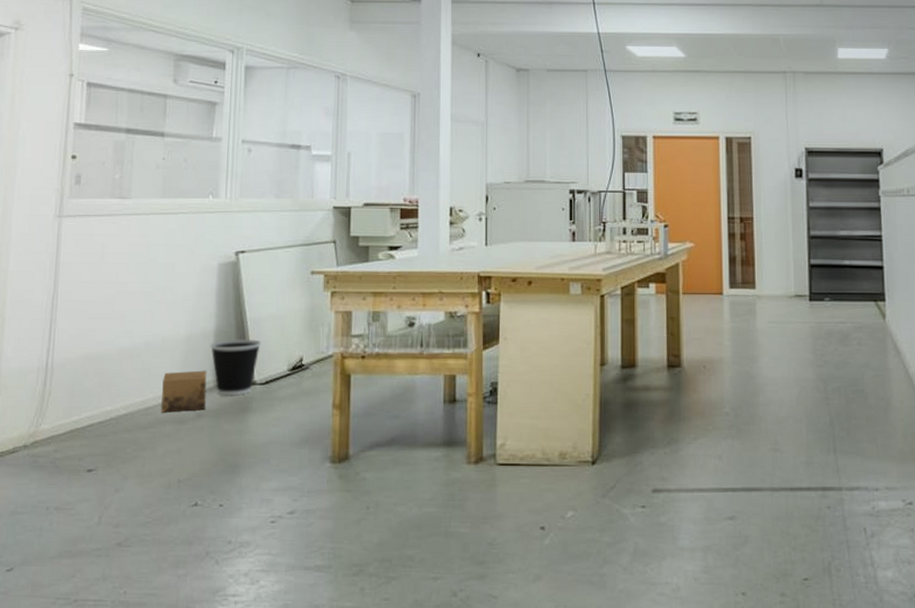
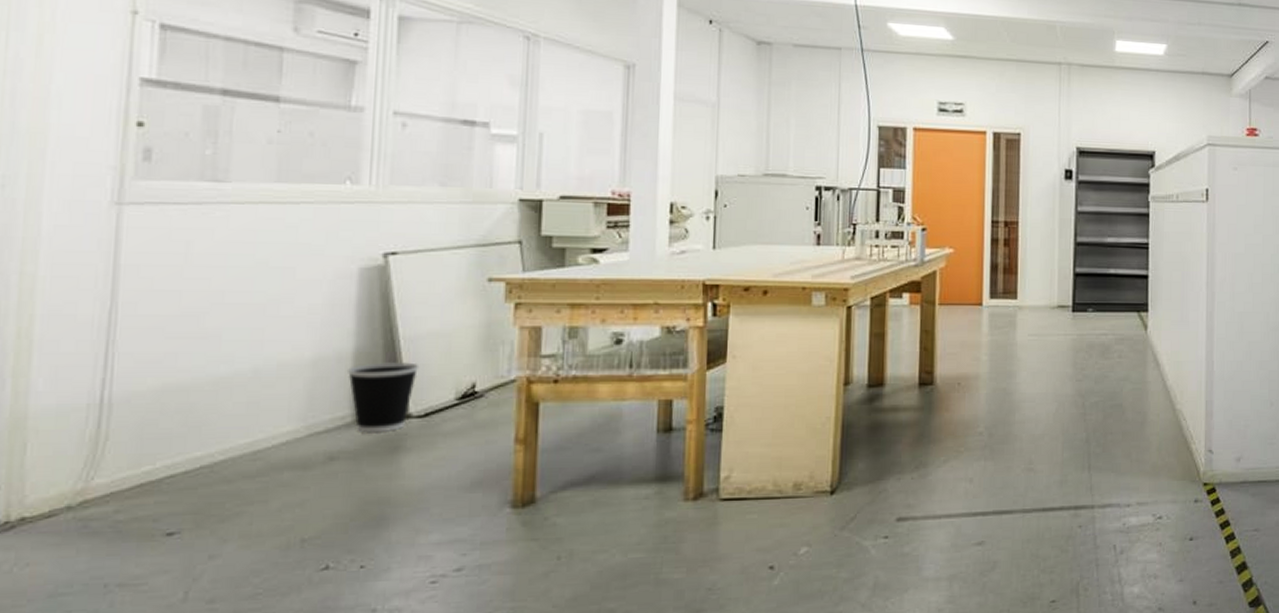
cardboard box: present [161,370,207,413] -> none [276,402,343,457]

